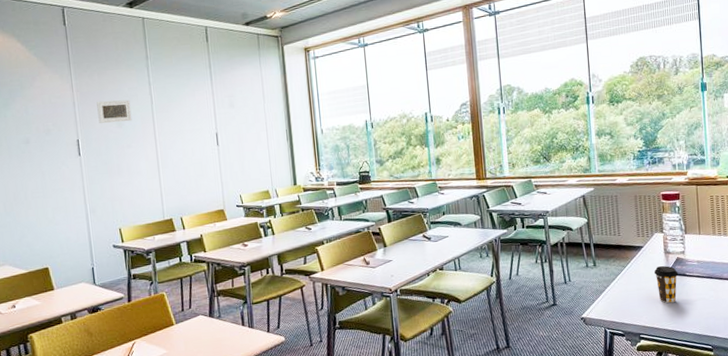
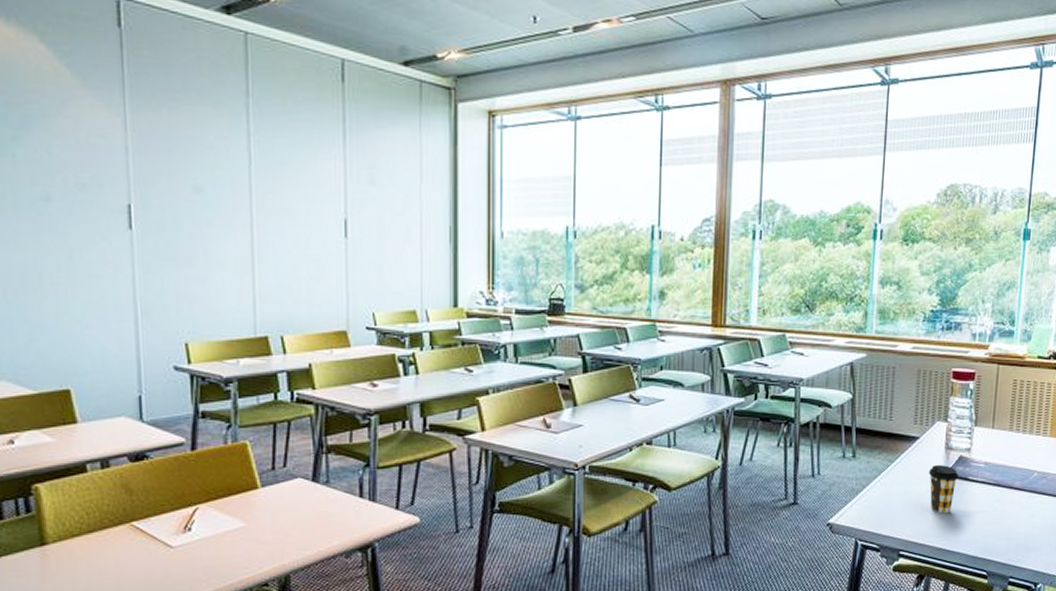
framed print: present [97,99,132,123] -> none [163,150,217,187]

